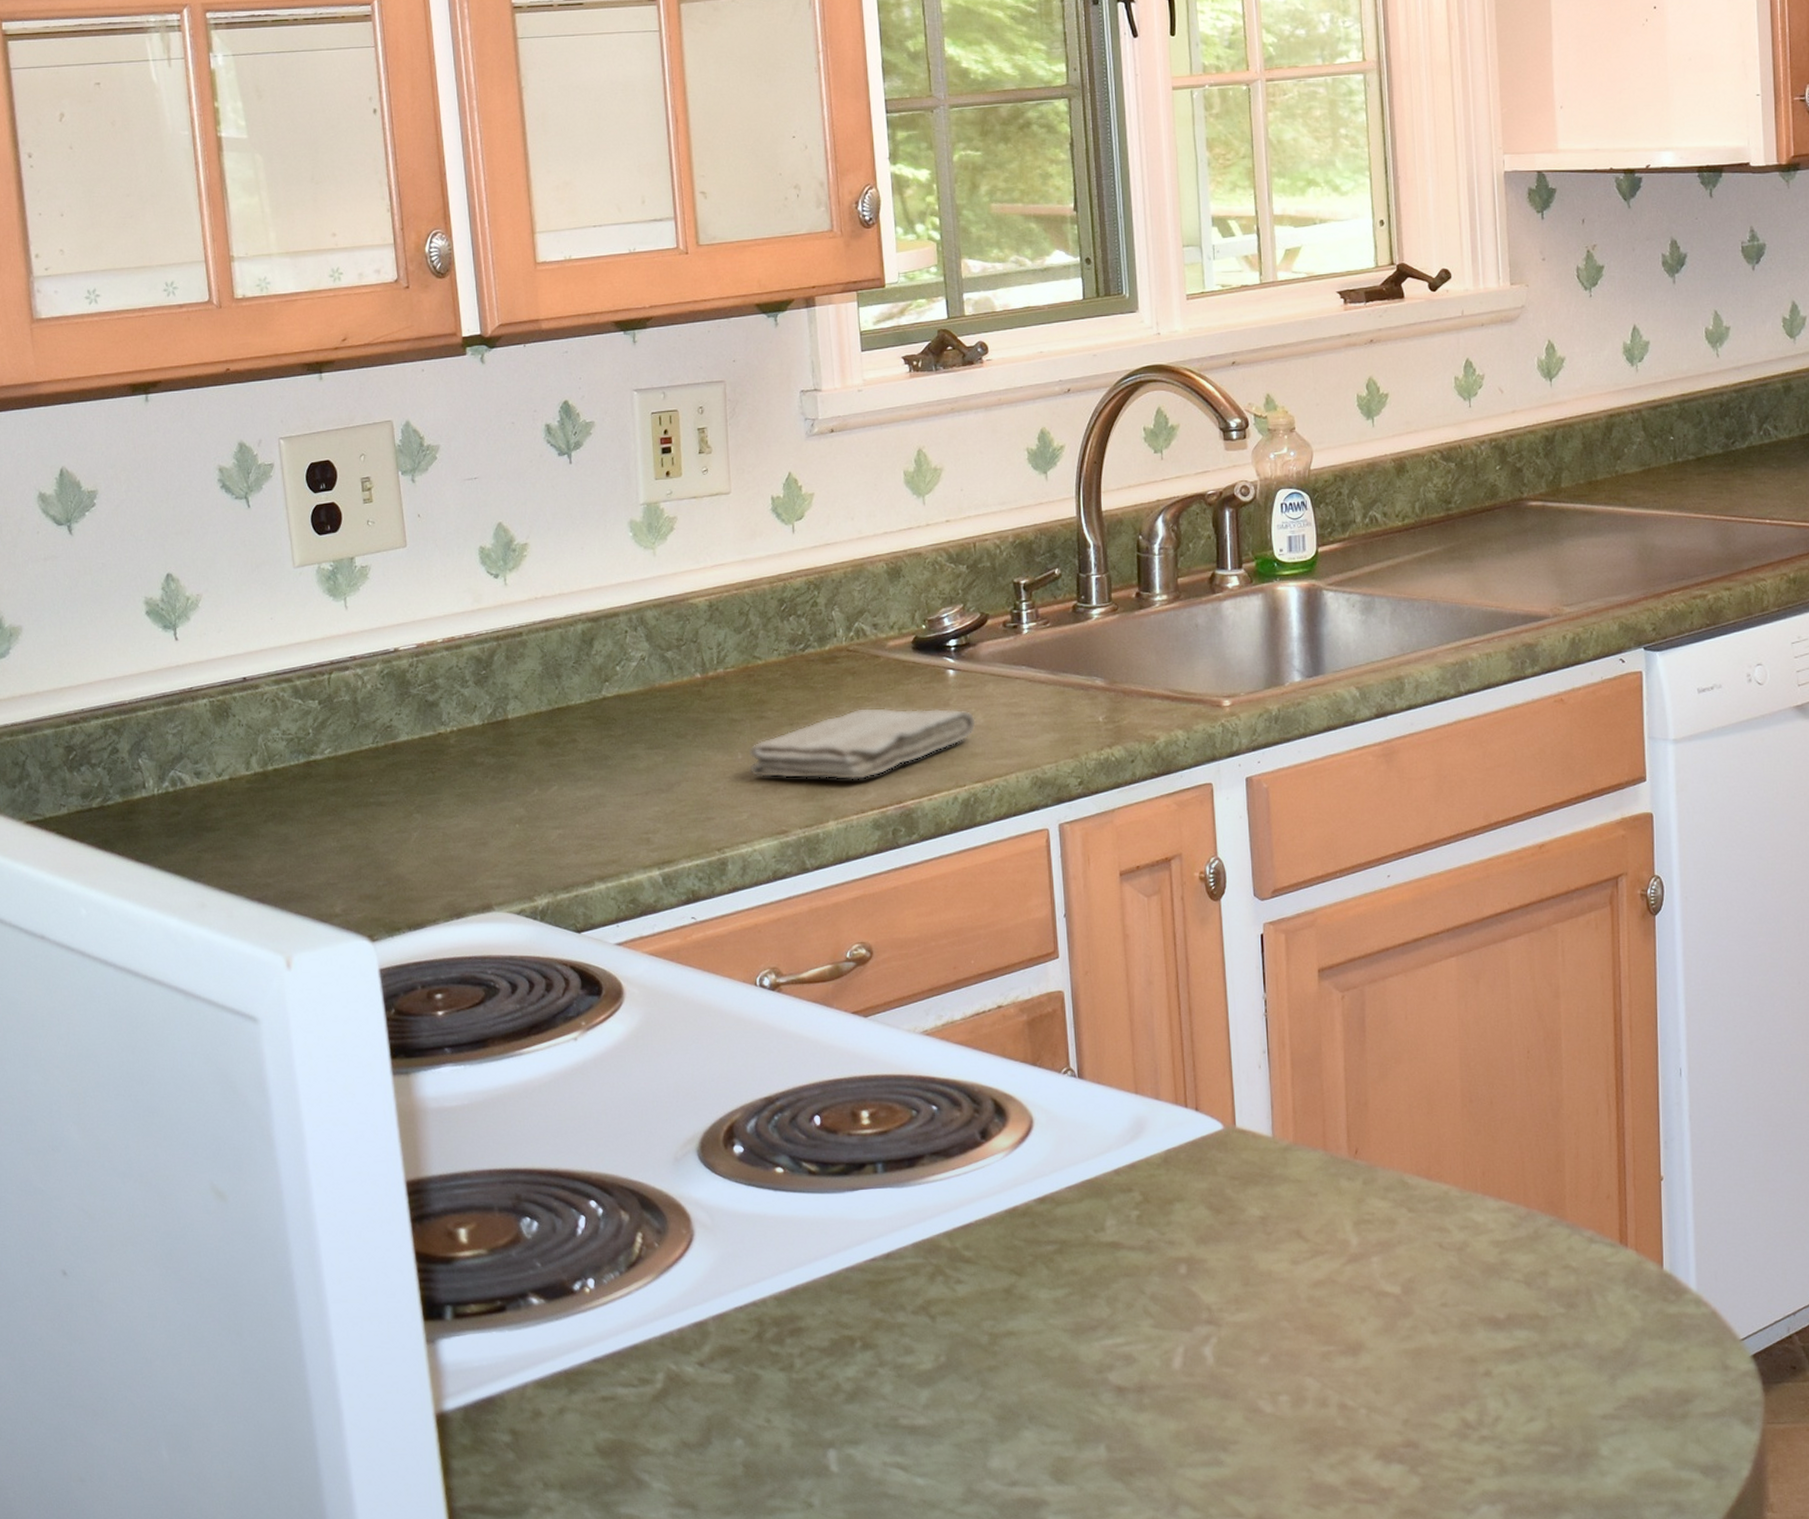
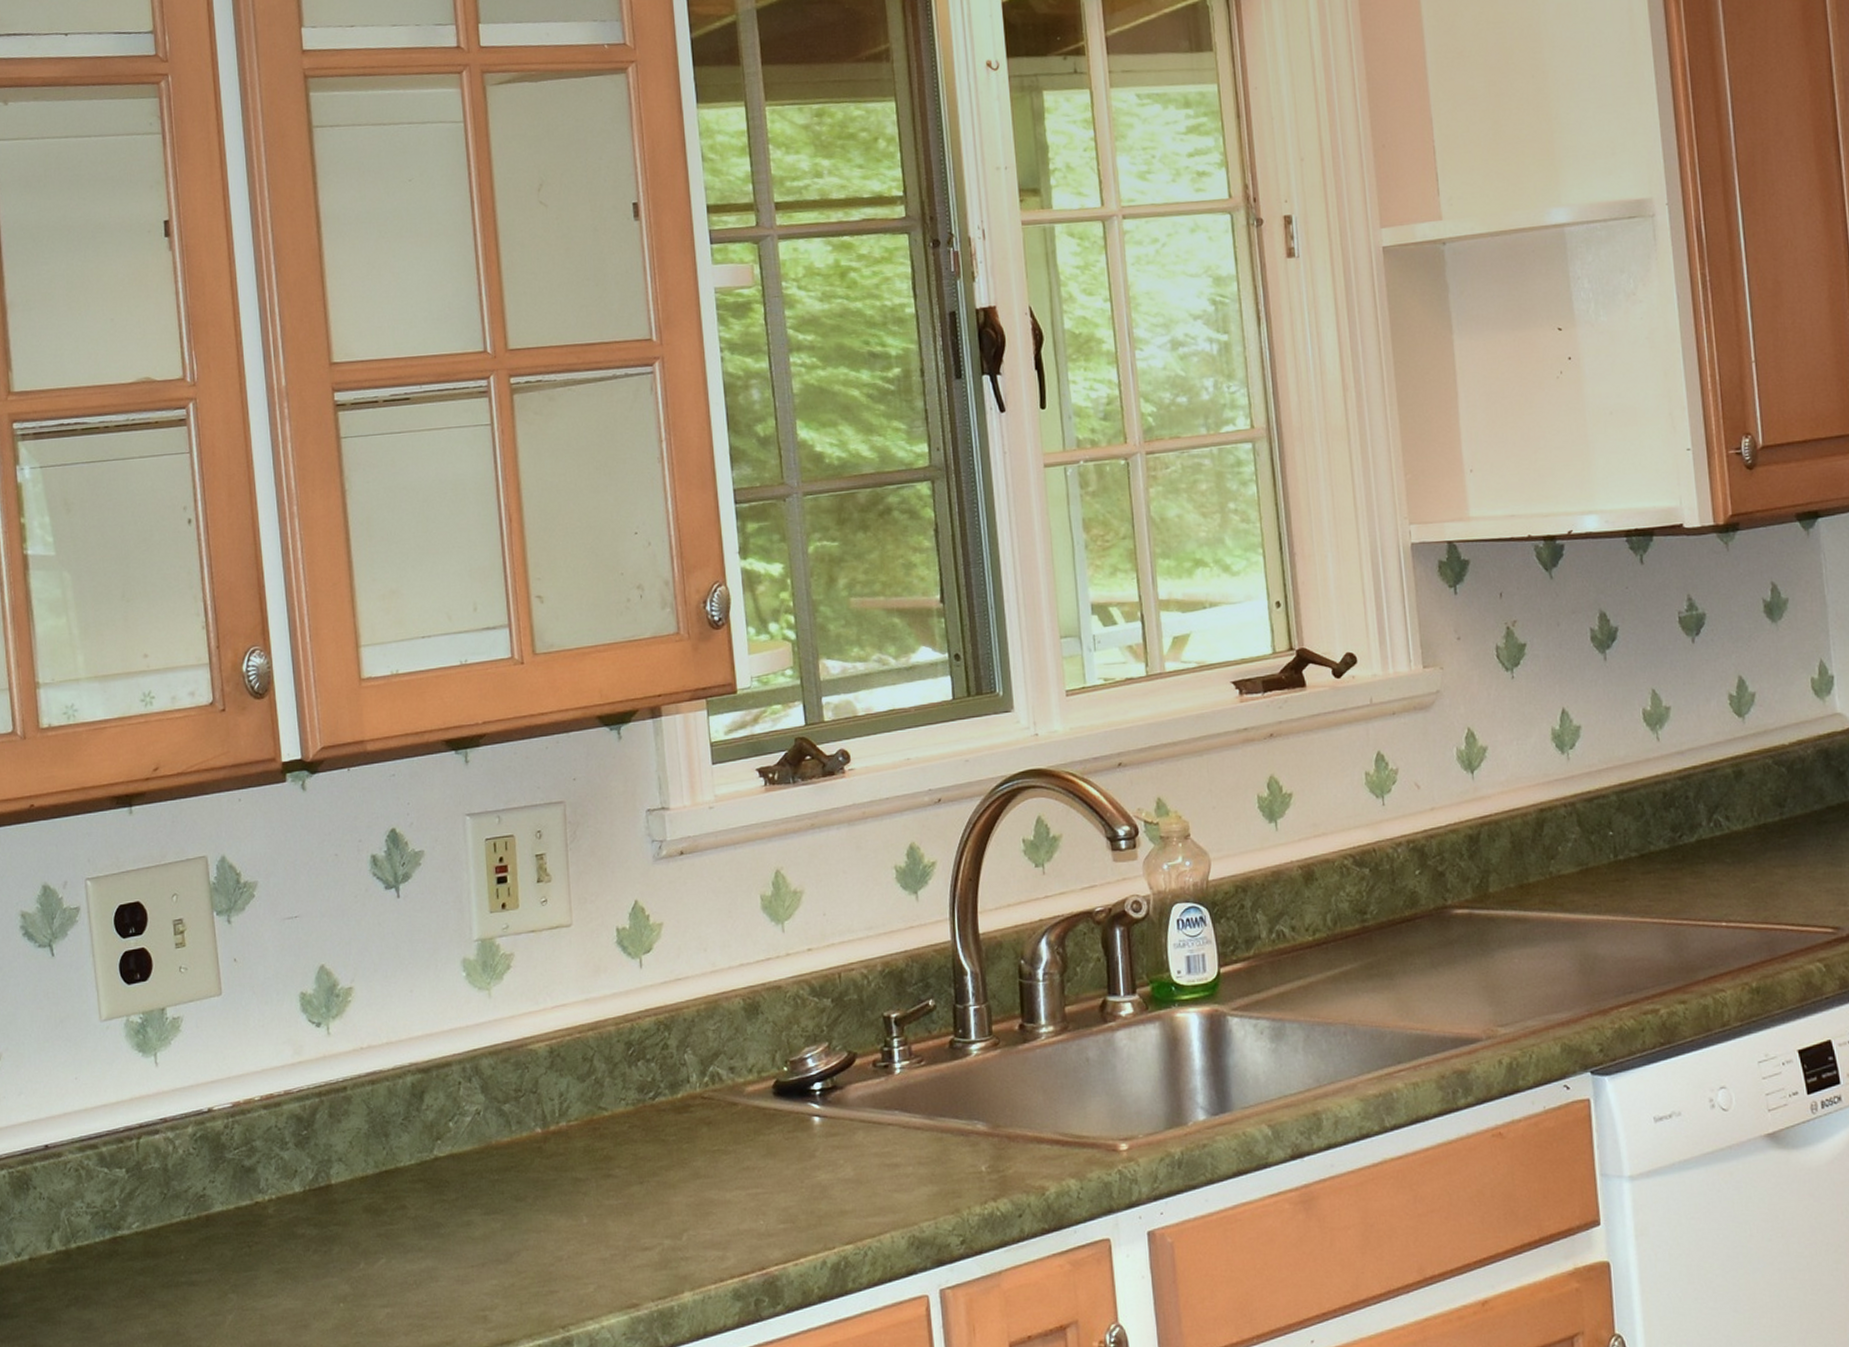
washcloth: present [748,707,977,780] -> none [594,1160,846,1245]

